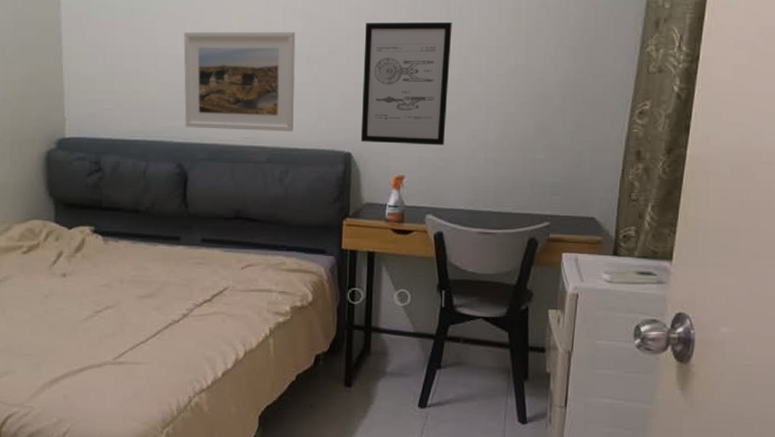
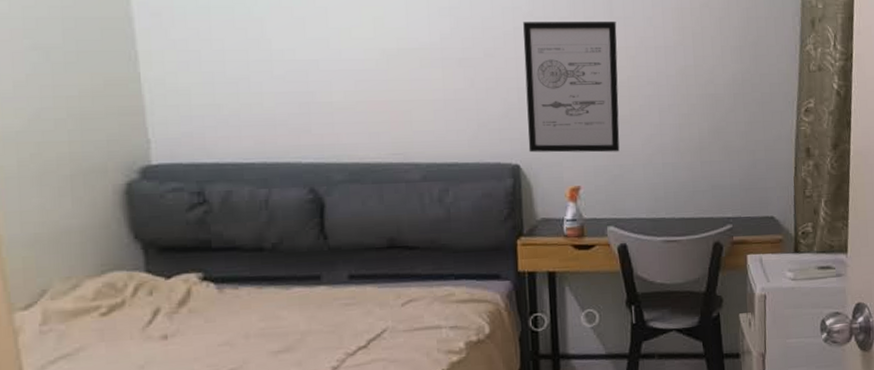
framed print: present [183,31,296,132] -> none [304,31,450,146]

